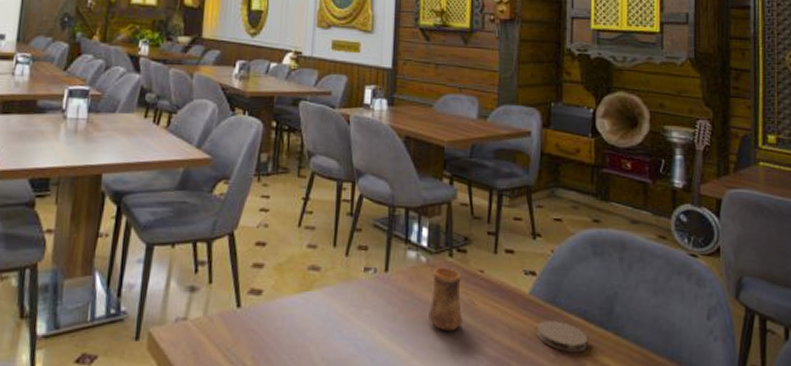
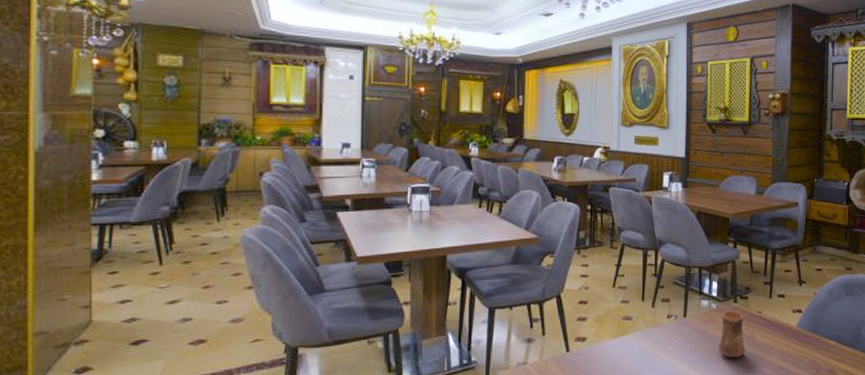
coaster: present [537,320,587,353] -> none [803,345,841,368]

